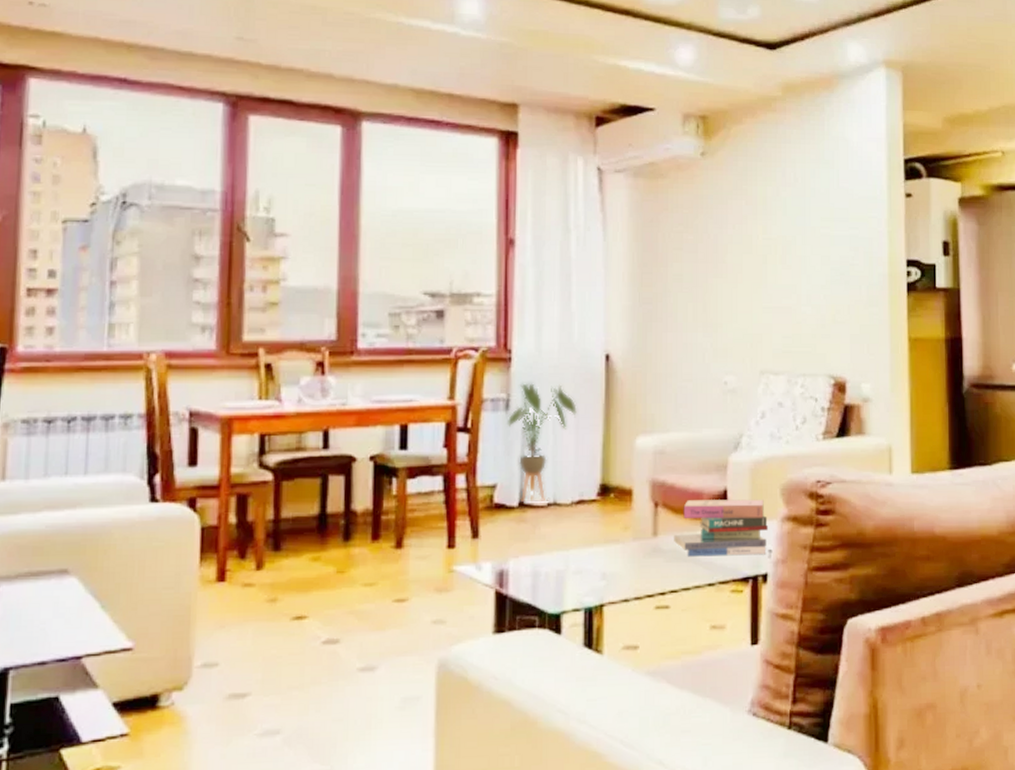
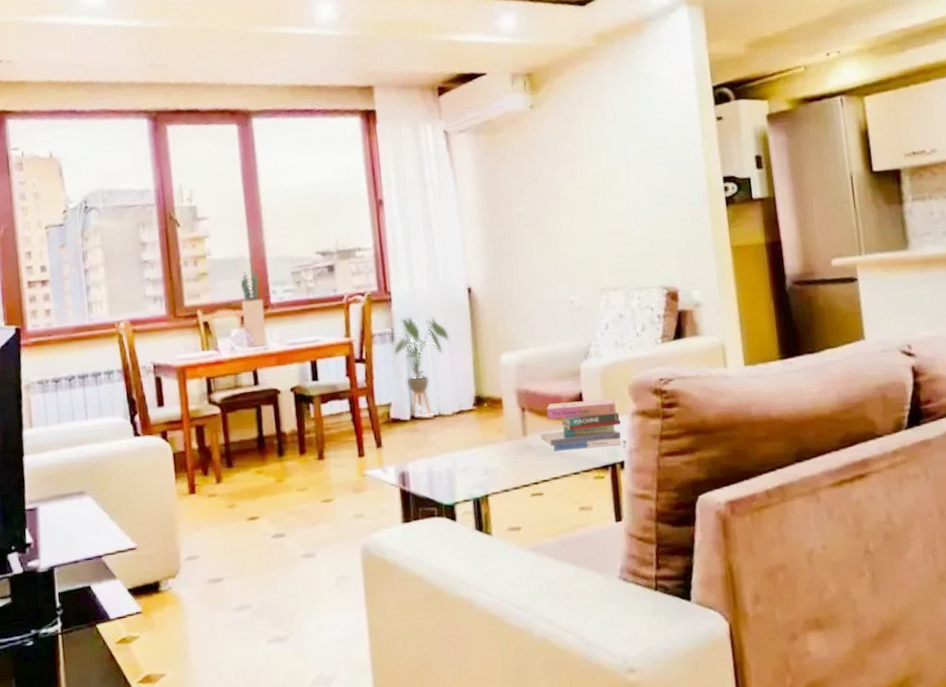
vase: none [318,302,348,402] -> present [240,267,267,348]

